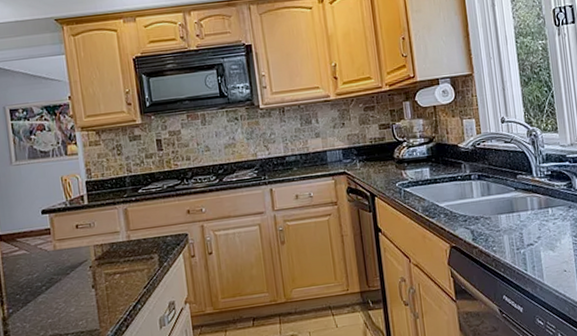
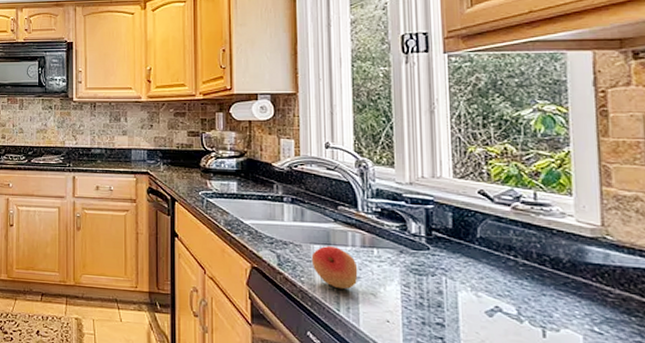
fruit: none [499,213,539,251] -> present [311,246,358,290]

